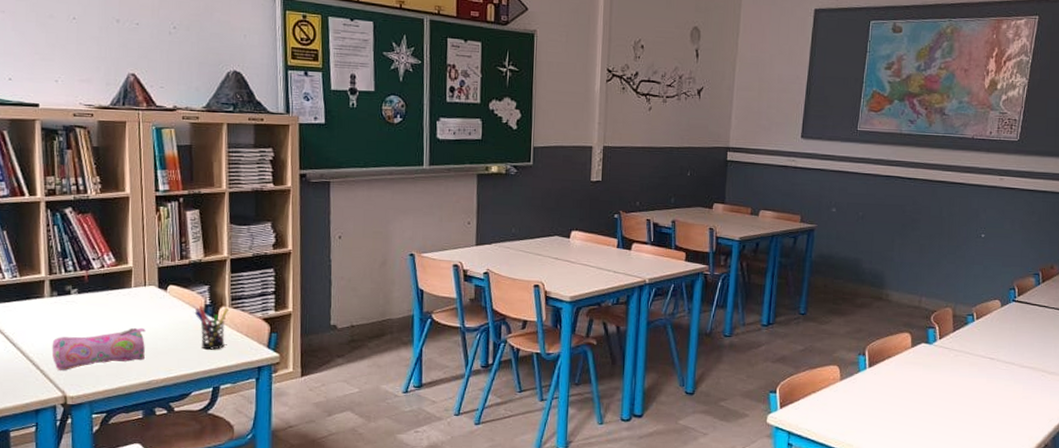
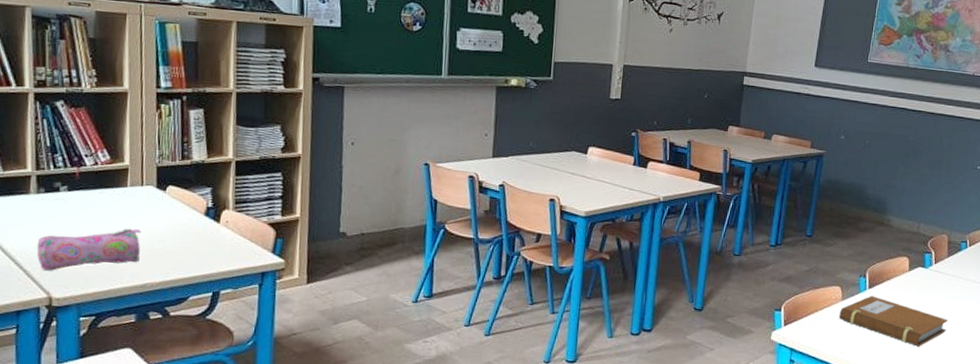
pen holder: present [194,305,229,350] -> none [195,207,232,254]
notebook: none [837,374,957,427] -> present [838,295,948,347]

